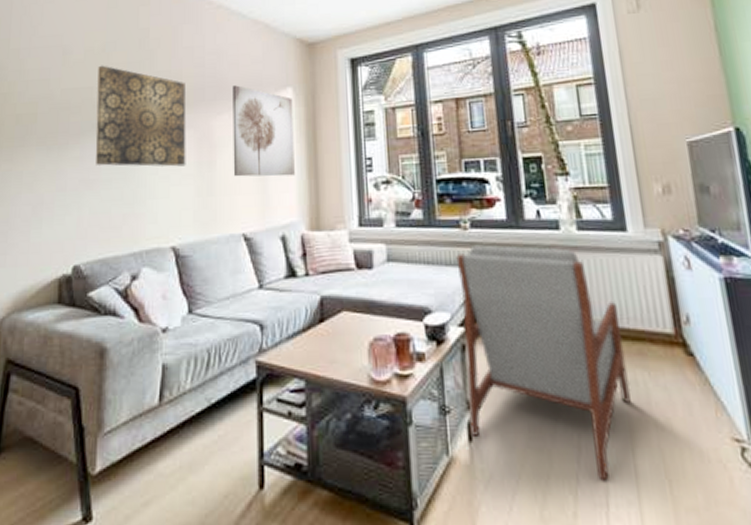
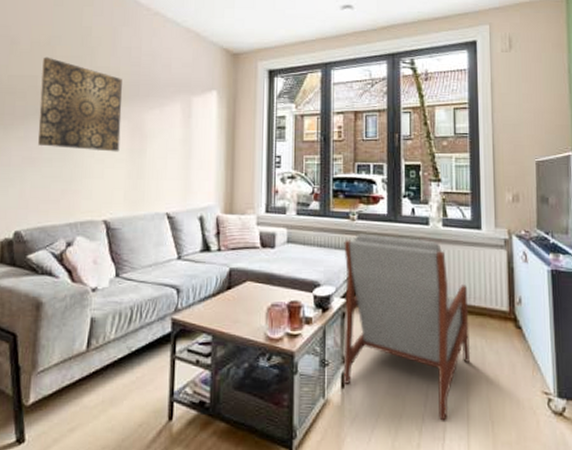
wall art: present [232,85,295,177] -> none [161,85,216,167]

